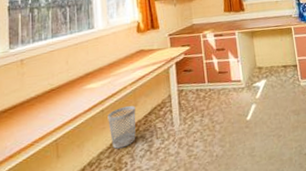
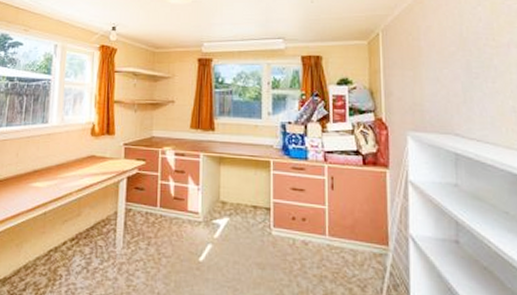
wastebasket: present [107,106,136,149] -> none [49,214,78,259]

